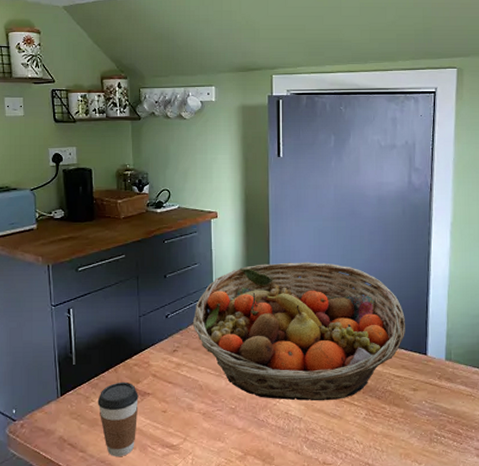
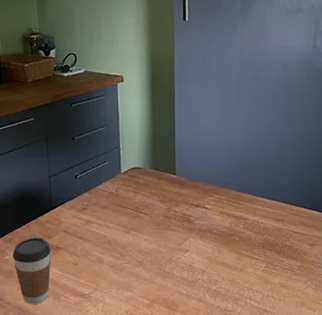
fruit basket: present [192,262,405,401] -> none [100,125,305,255]

